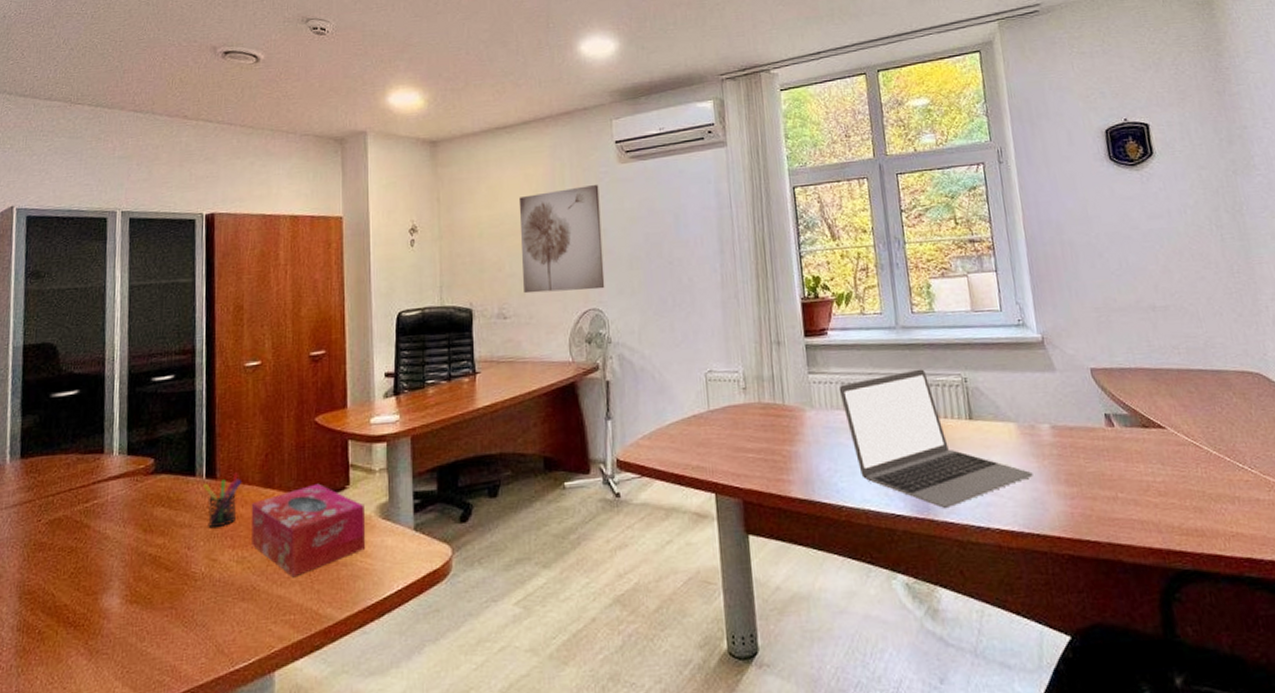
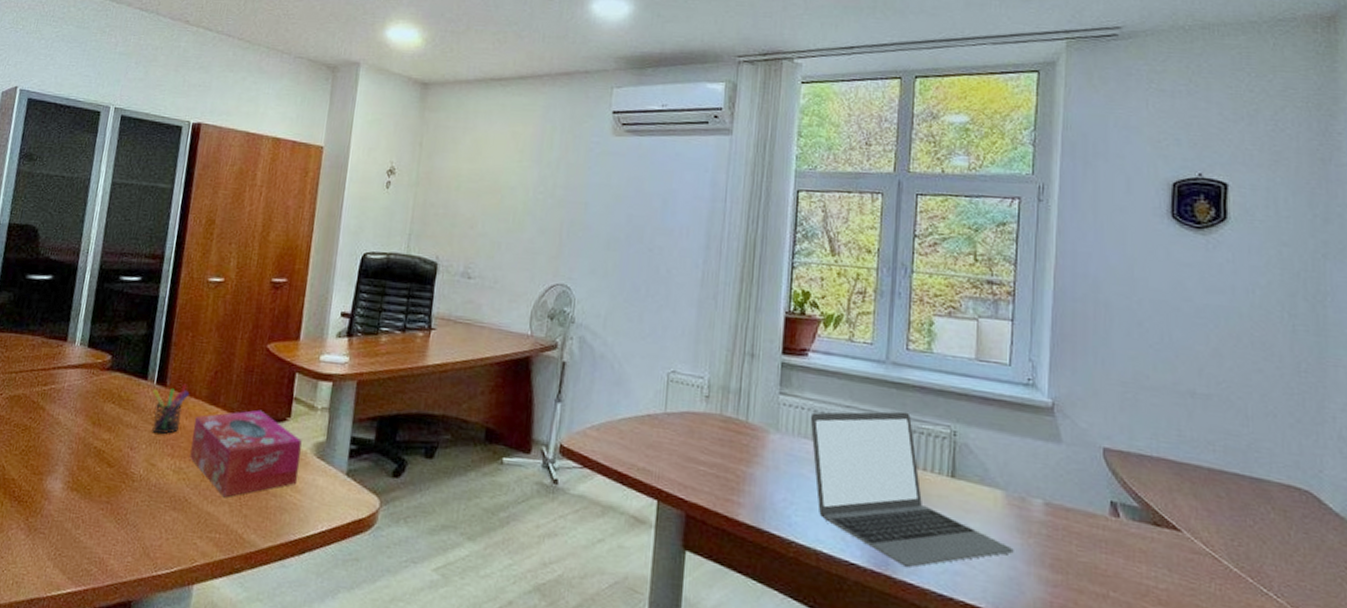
wall art: present [518,185,605,294] -> none [493,153,588,265]

